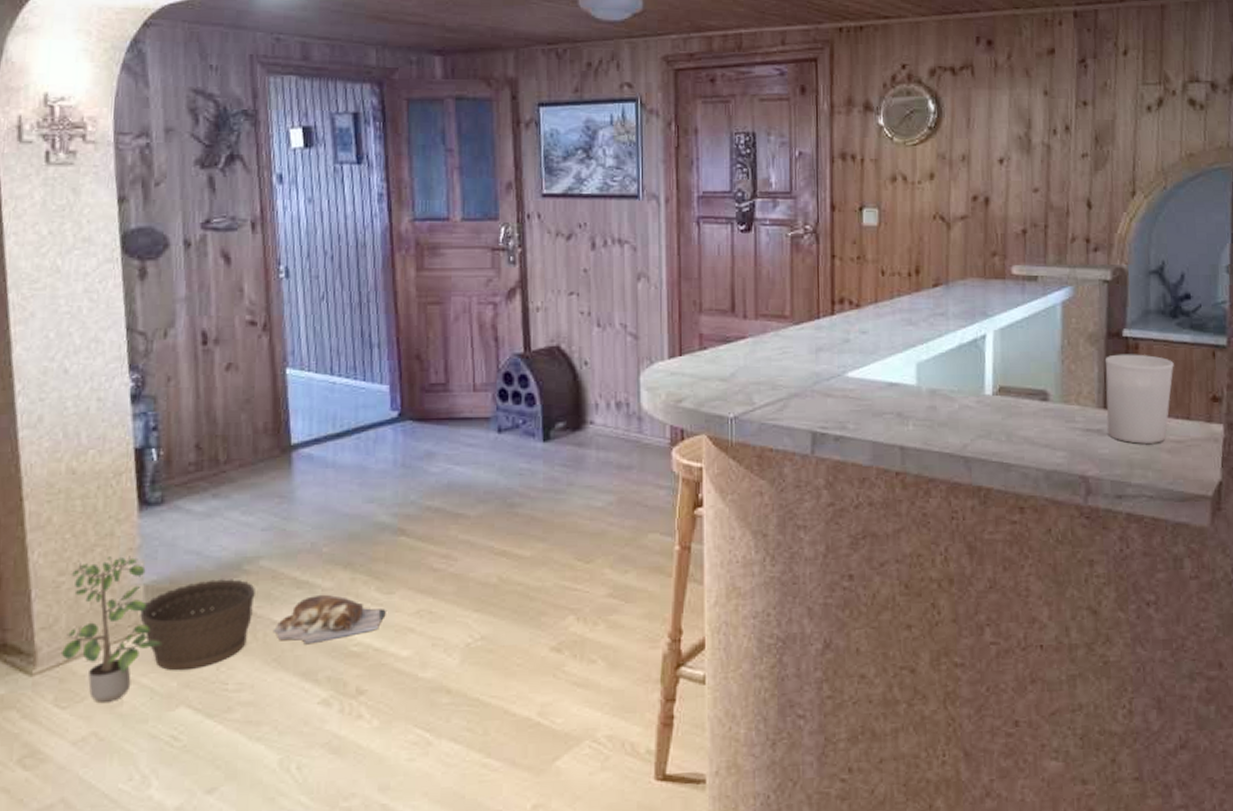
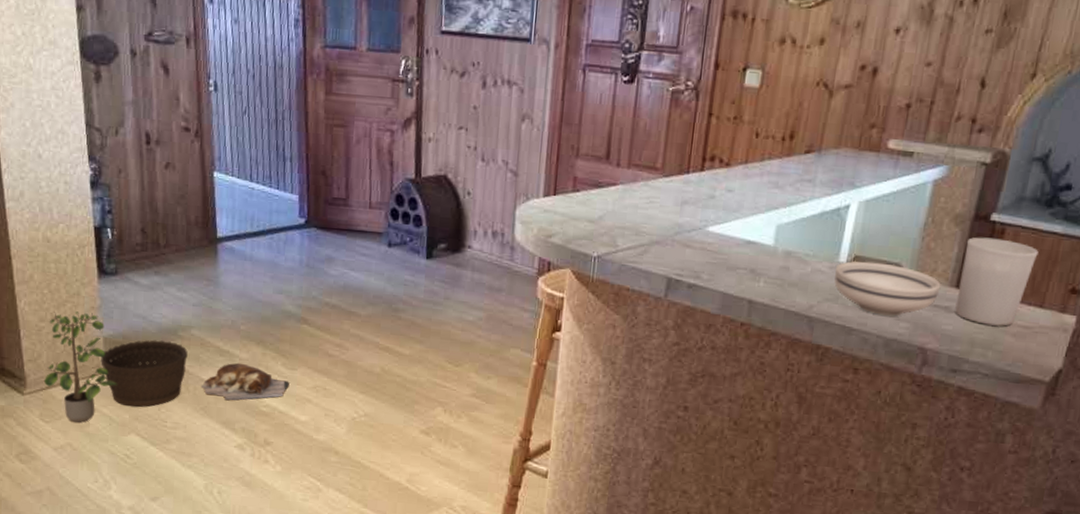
bowl: none [983,391,1089,446] -> present [834,260,941,316]

